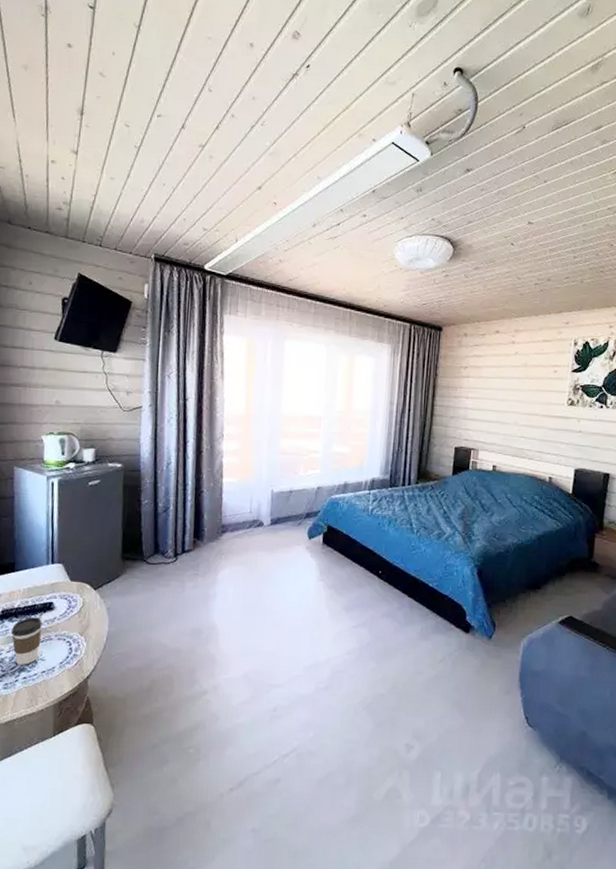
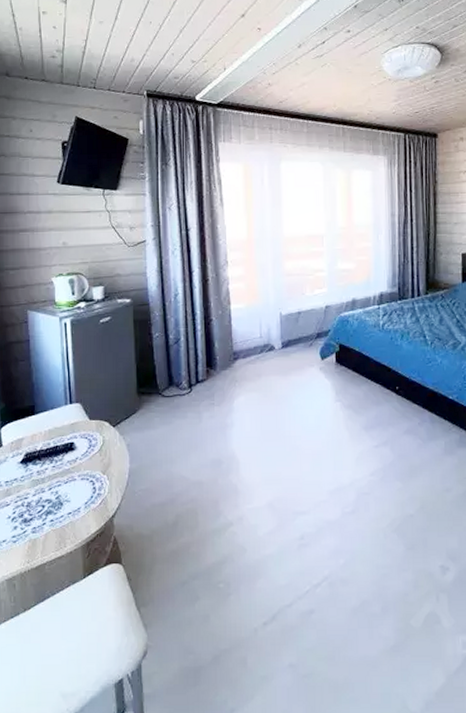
coffee cup: present [10,617,42,665] -> none [35,458,65,507]

